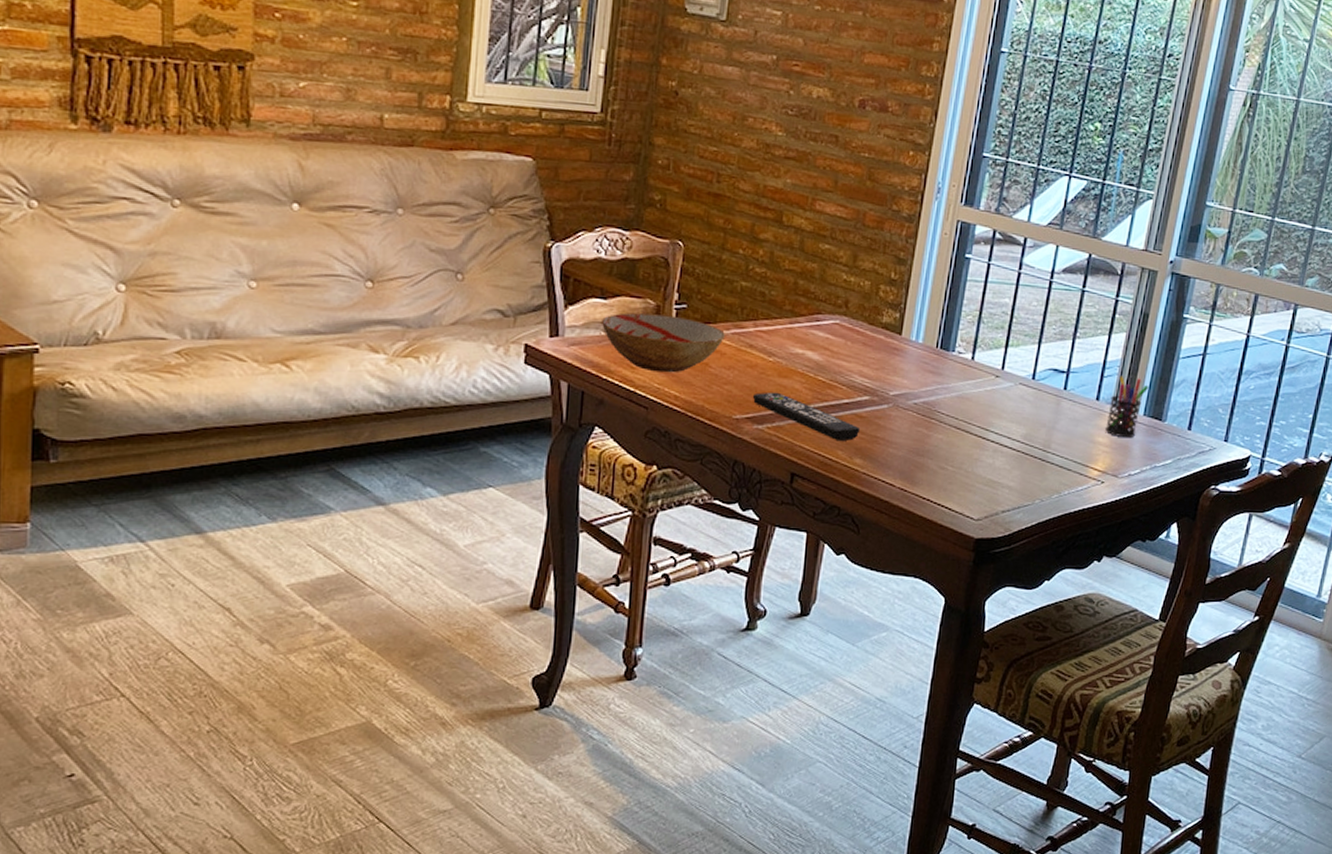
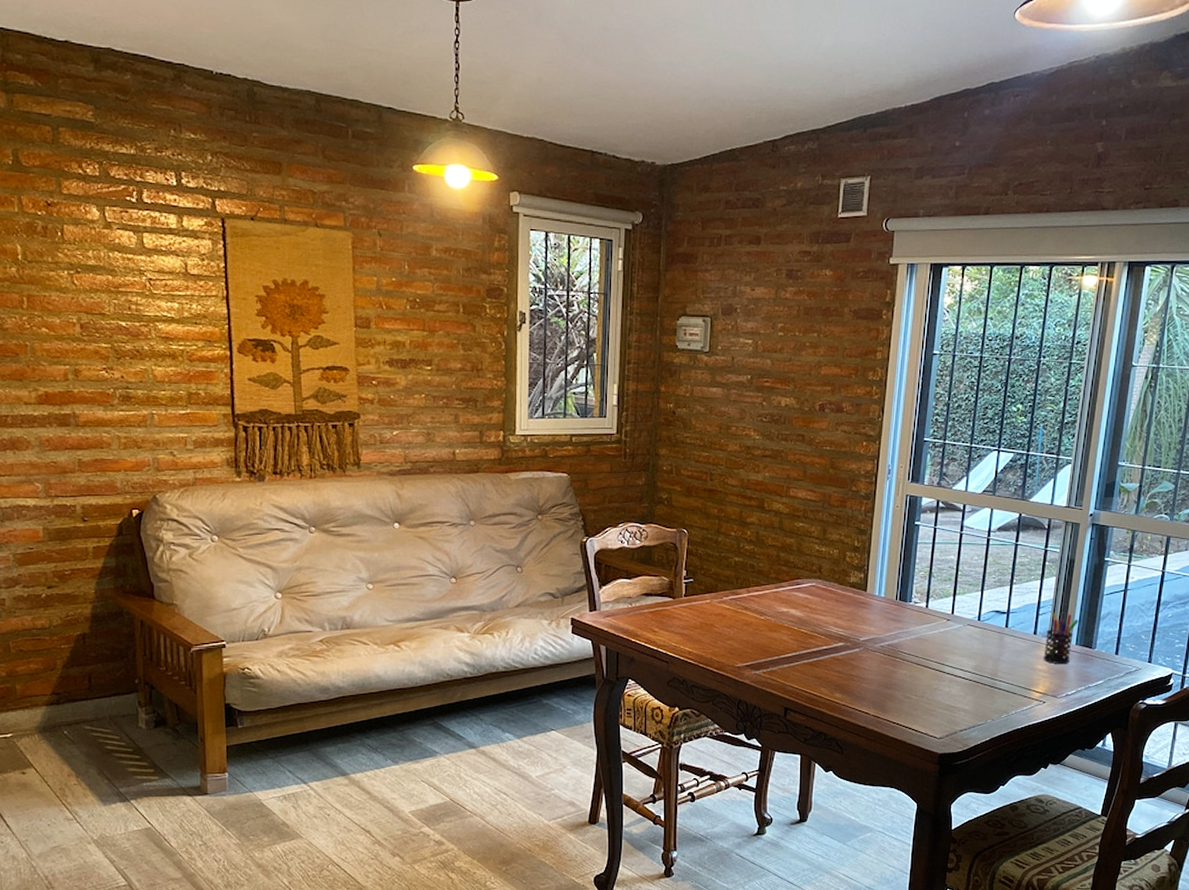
bowl: present [600,312,726,373] -> none [627,588,726,634]
remote control: present [752,392,861,441] -> none [749,643,838,679]

